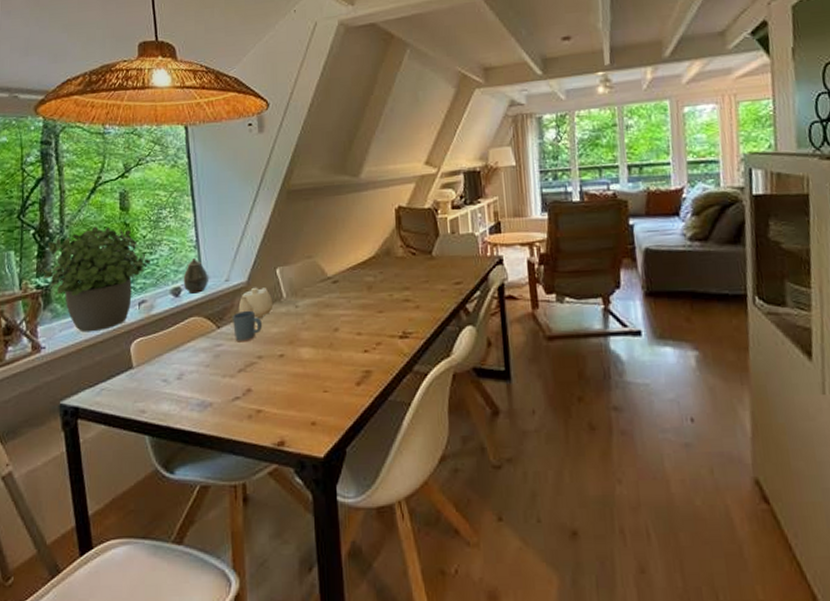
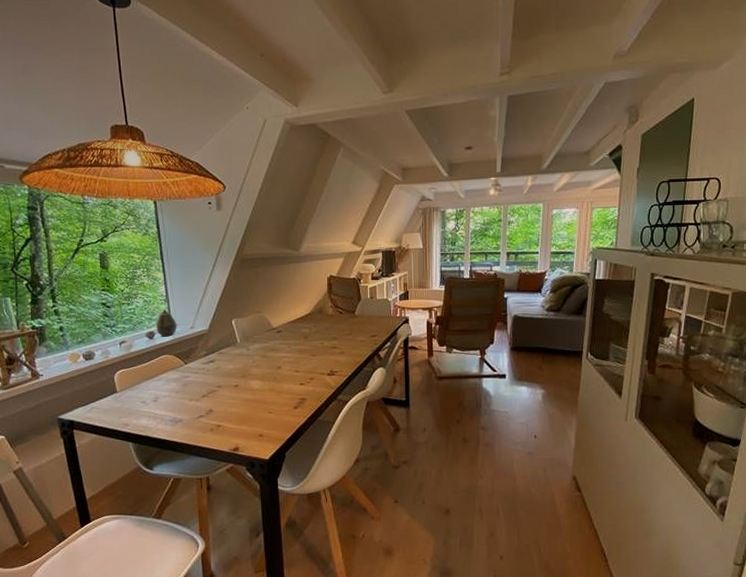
potted plant: present [42,226,151,332] -> none [37,280,129,364]
mug: present [232,310,262,342] -> none [196,351,221,375]
teapot: present [238,287,274,320] -> none [201,333,230,358]

